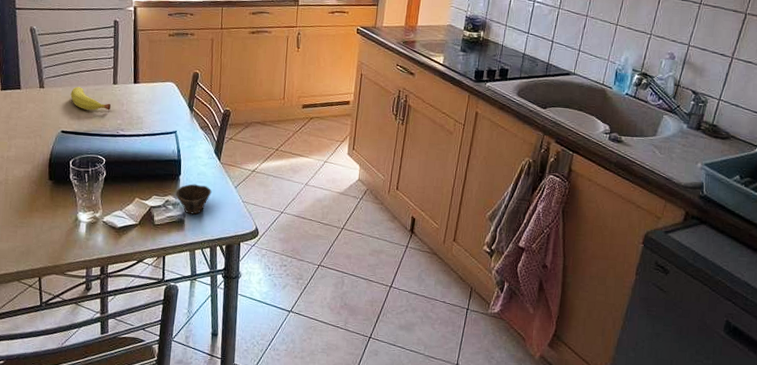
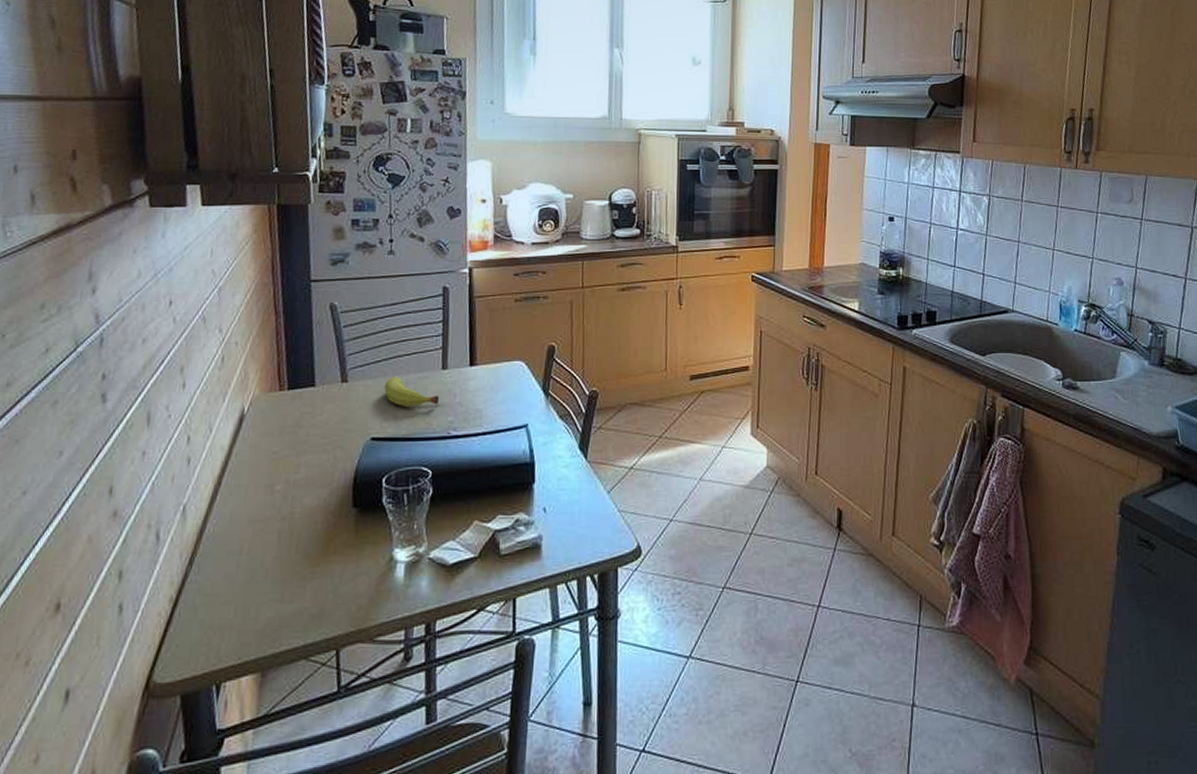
cup: present [175,184,212,215] -> none [527,493,577,535]

